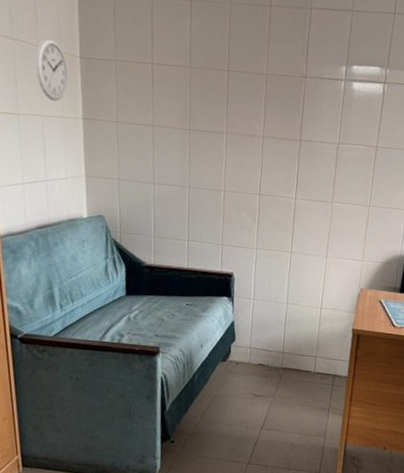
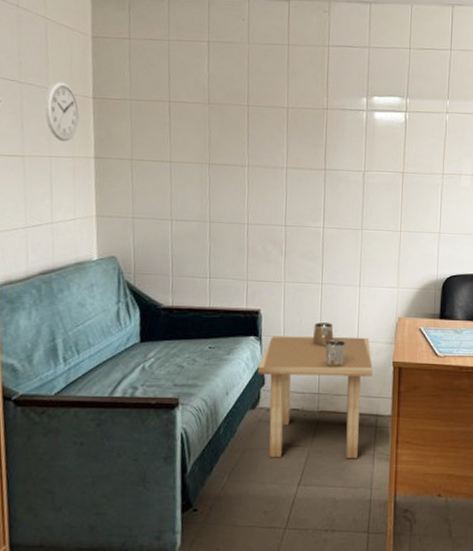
side table: none [229,288,334,412] -> present [257,322,373,459]

